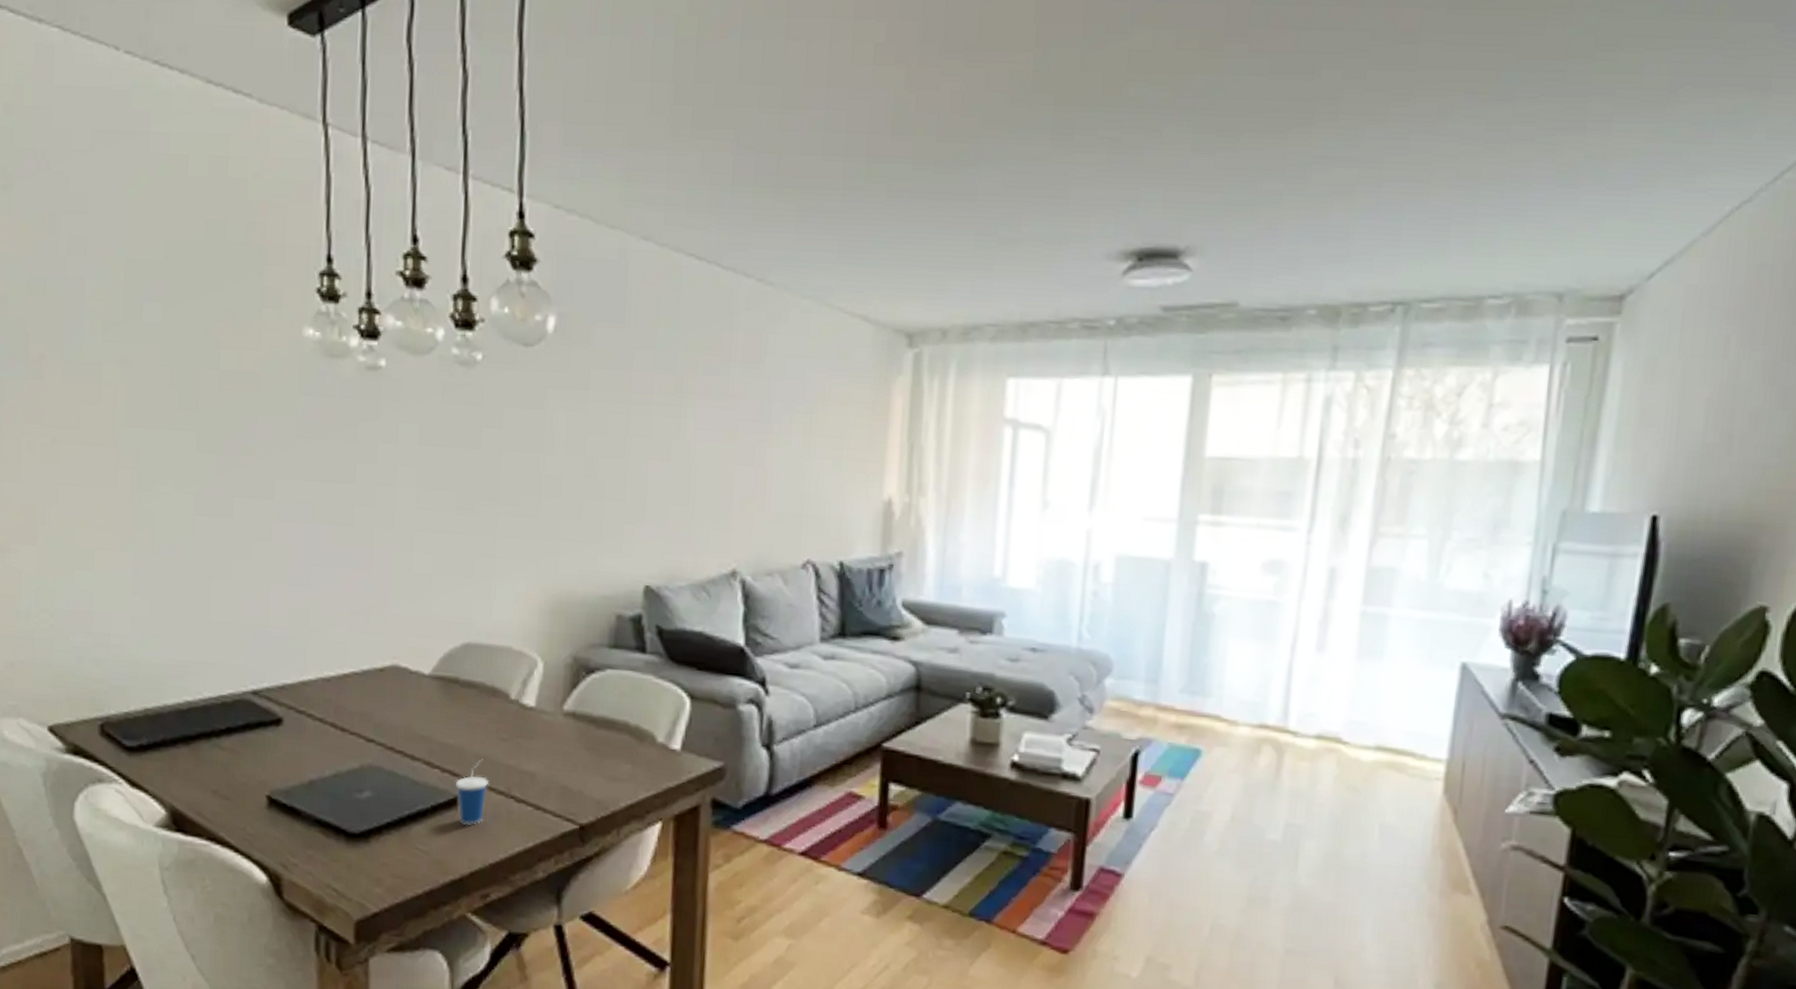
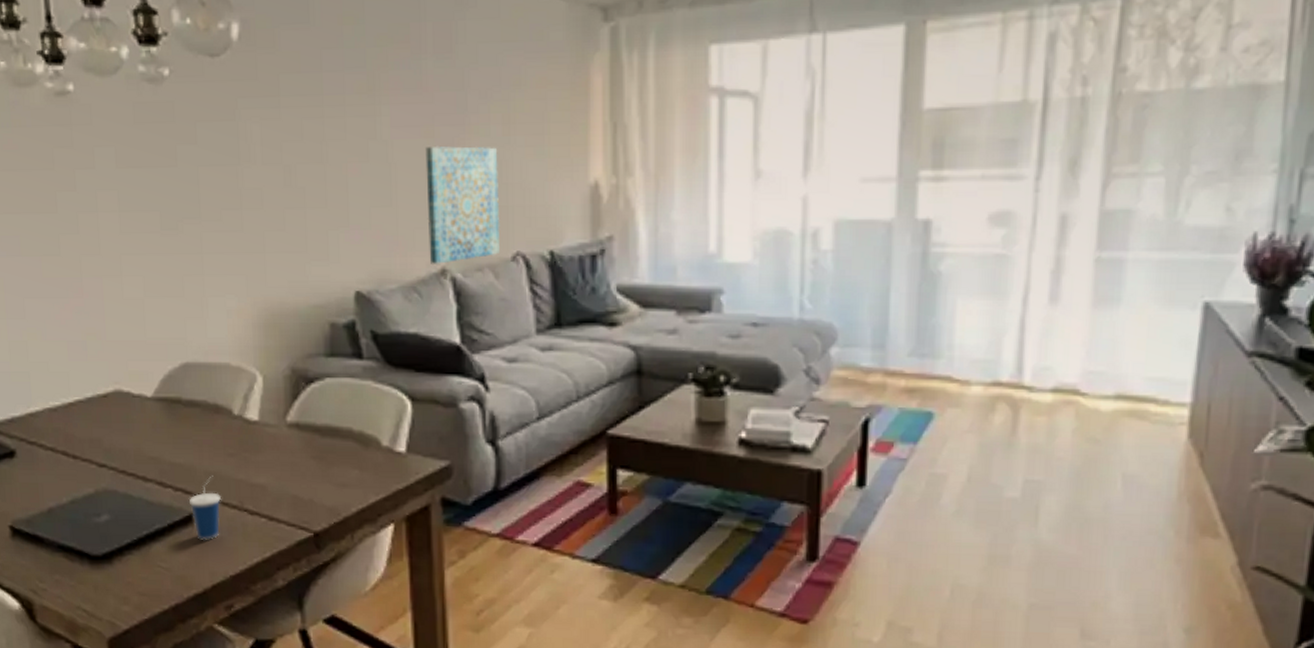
wall art: none [721,450,797,566] -> present [425,145,501,264]

